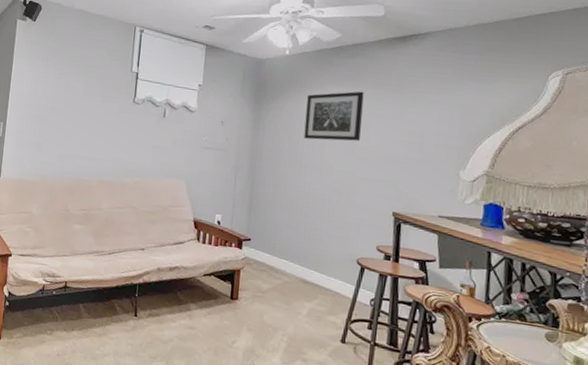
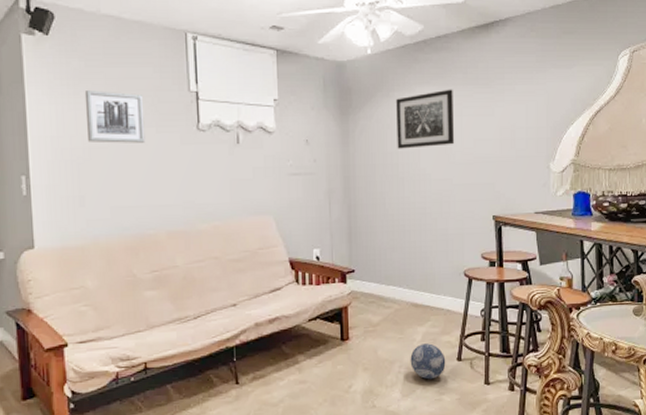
wall art: none [51,64,96,108] -> present [84,91,146,143]
decorative ball: none [293,318,329,355] -> present [410,343,446,380]

